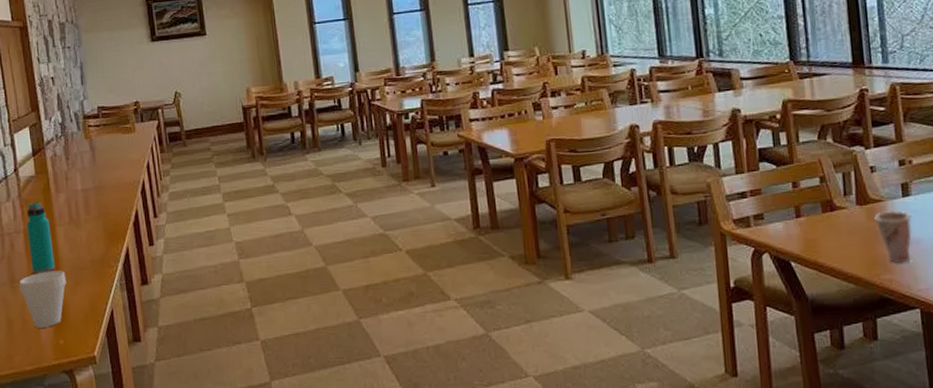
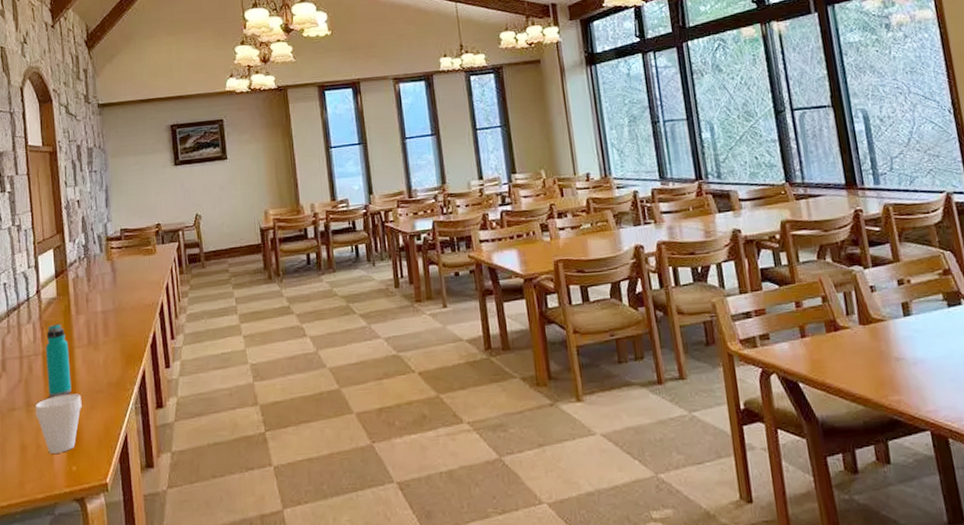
cup: present [874,211,912,263] -> none [878,330,917,383]

